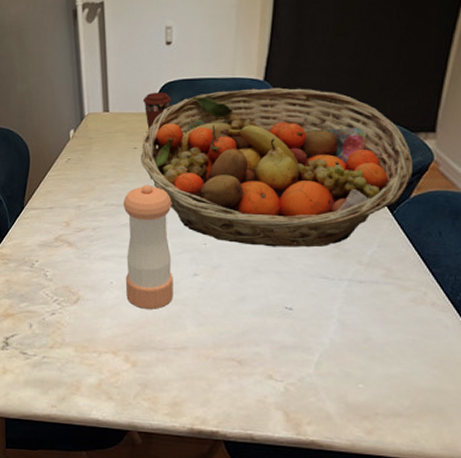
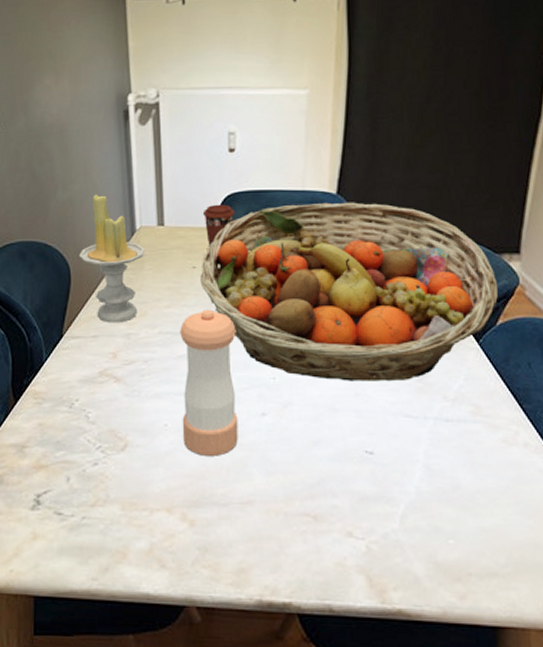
candle: none [37,85,92,197] -> present [79,194,145,323]

